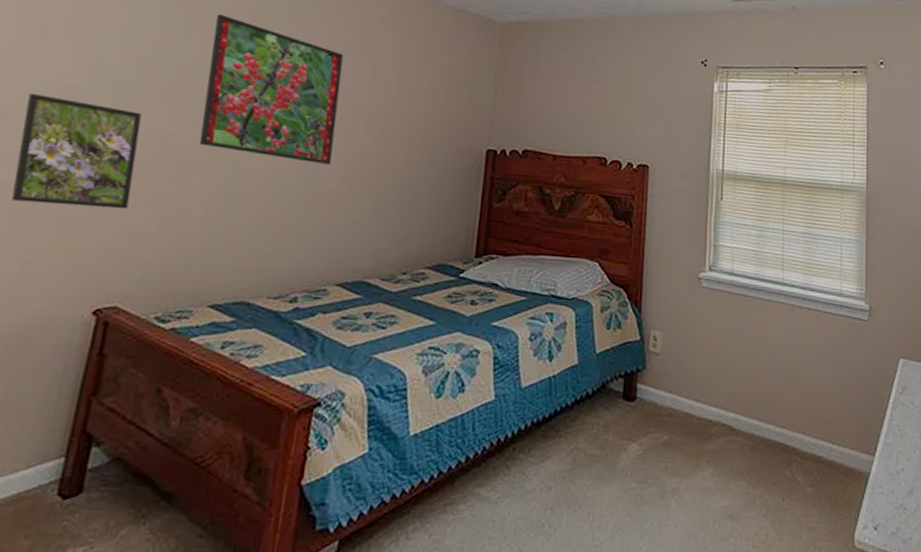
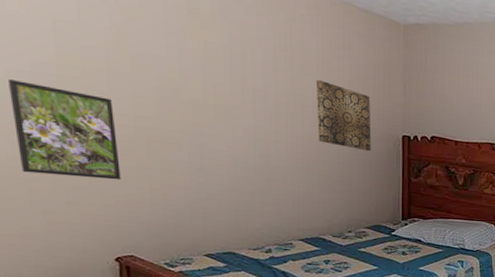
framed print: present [199,13,344,166] -> none [155,8,279,147]
wall art: none [381,86,452,170] -> present [315,79,371,152]

